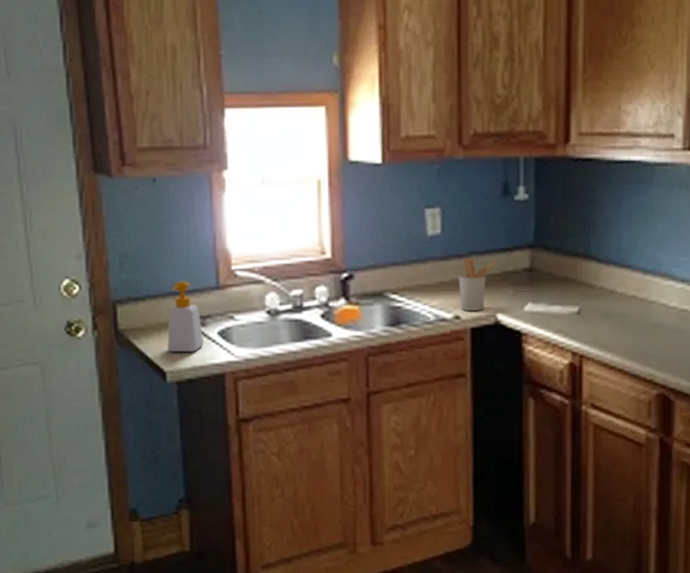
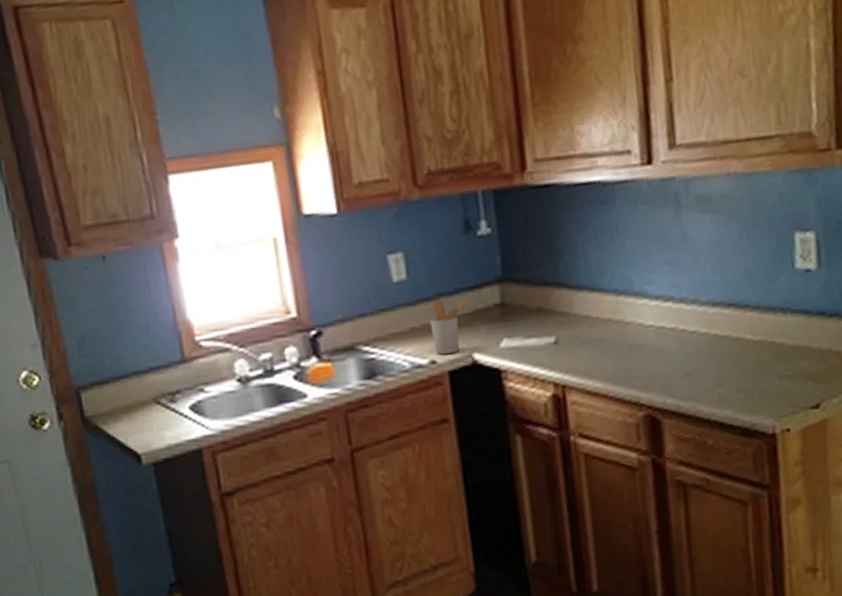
soap bottle: present [167,281,203,352] -> none [134,358,176,433]

